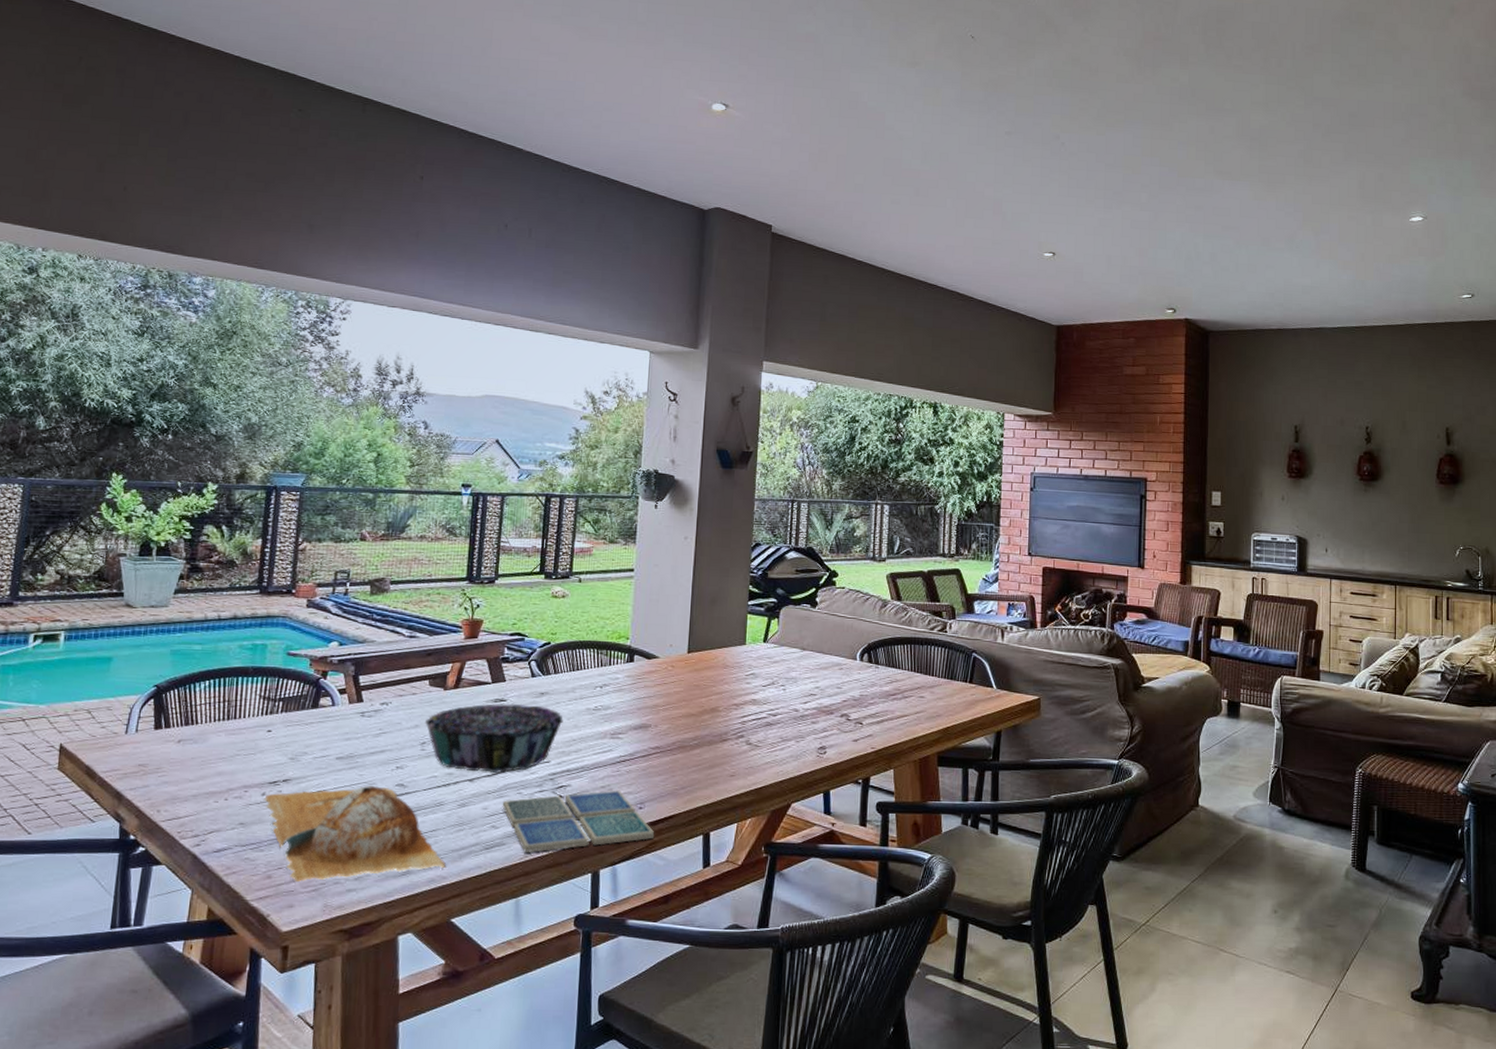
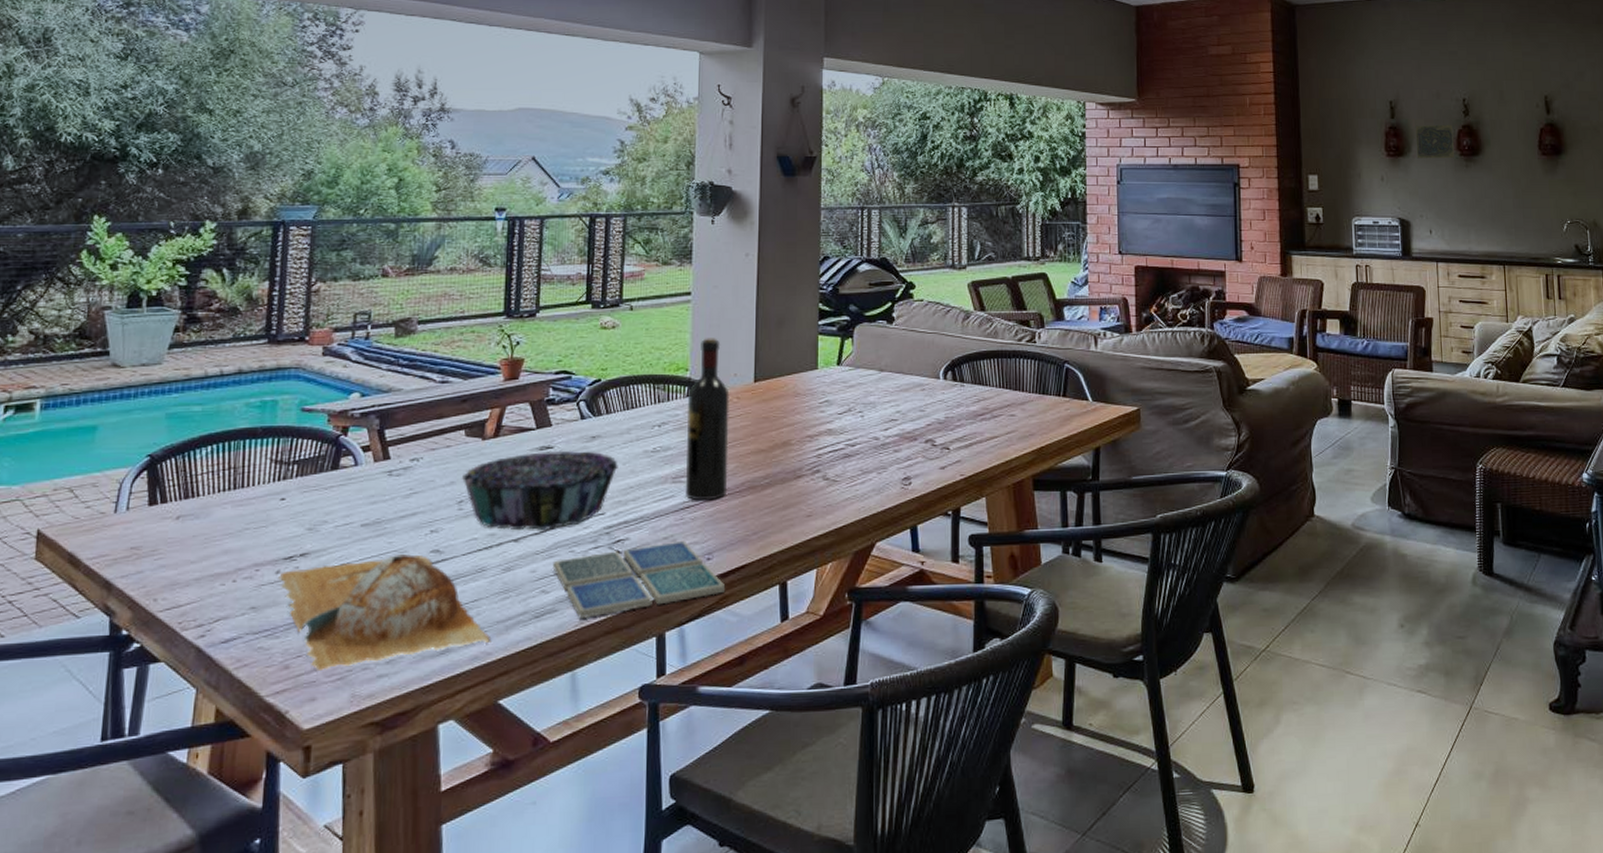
wine bottle: none [622,611,665,756] -> present [686,338,730,501]
decorative tile: none [1317,450,1354,483] -> present [1415,124,1454,159]

